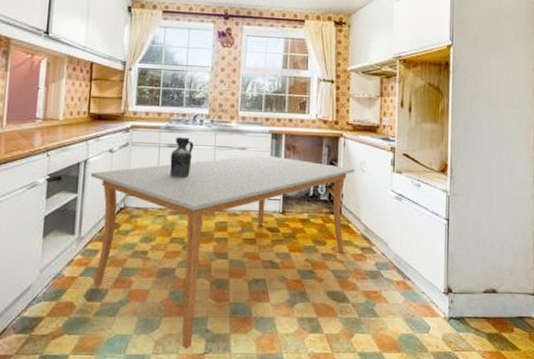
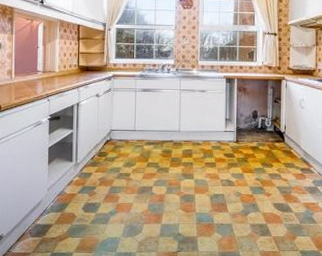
dining table: present [90,154,356,349] -> none [82,95,296,249]
ceramic jug: present [169,136,194,178] -> none [145,82,163,116]

